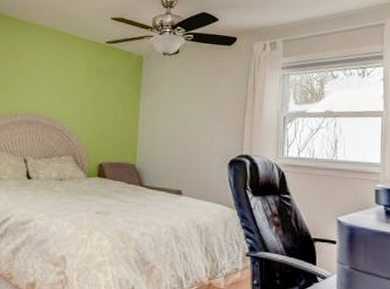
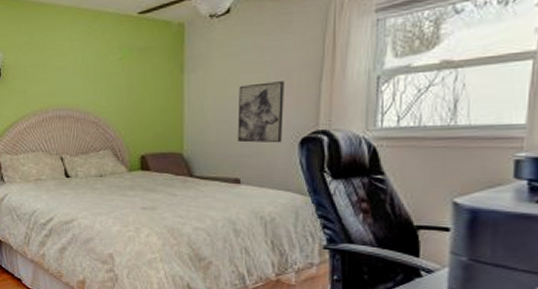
wall art: none [181,112,218,163] -> present [237,81,284,143]

